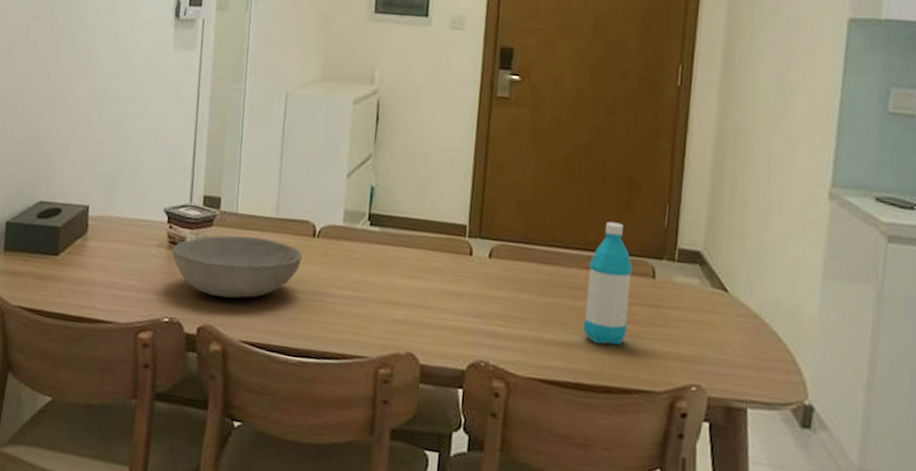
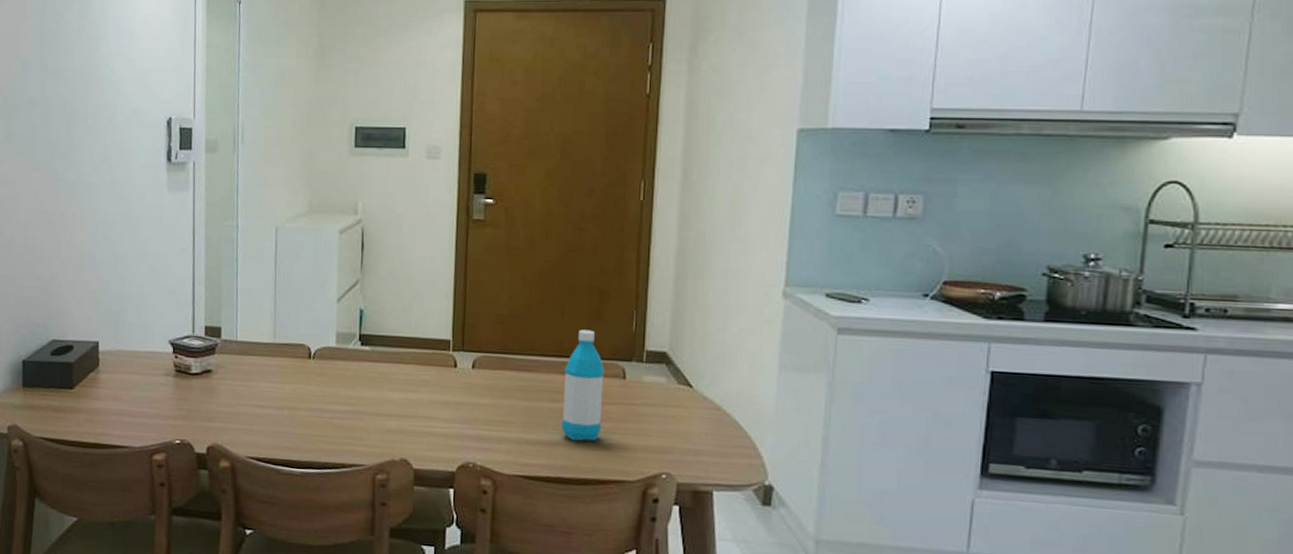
bowl: present [172,235,303,299] -> none [179,361,300,419]

